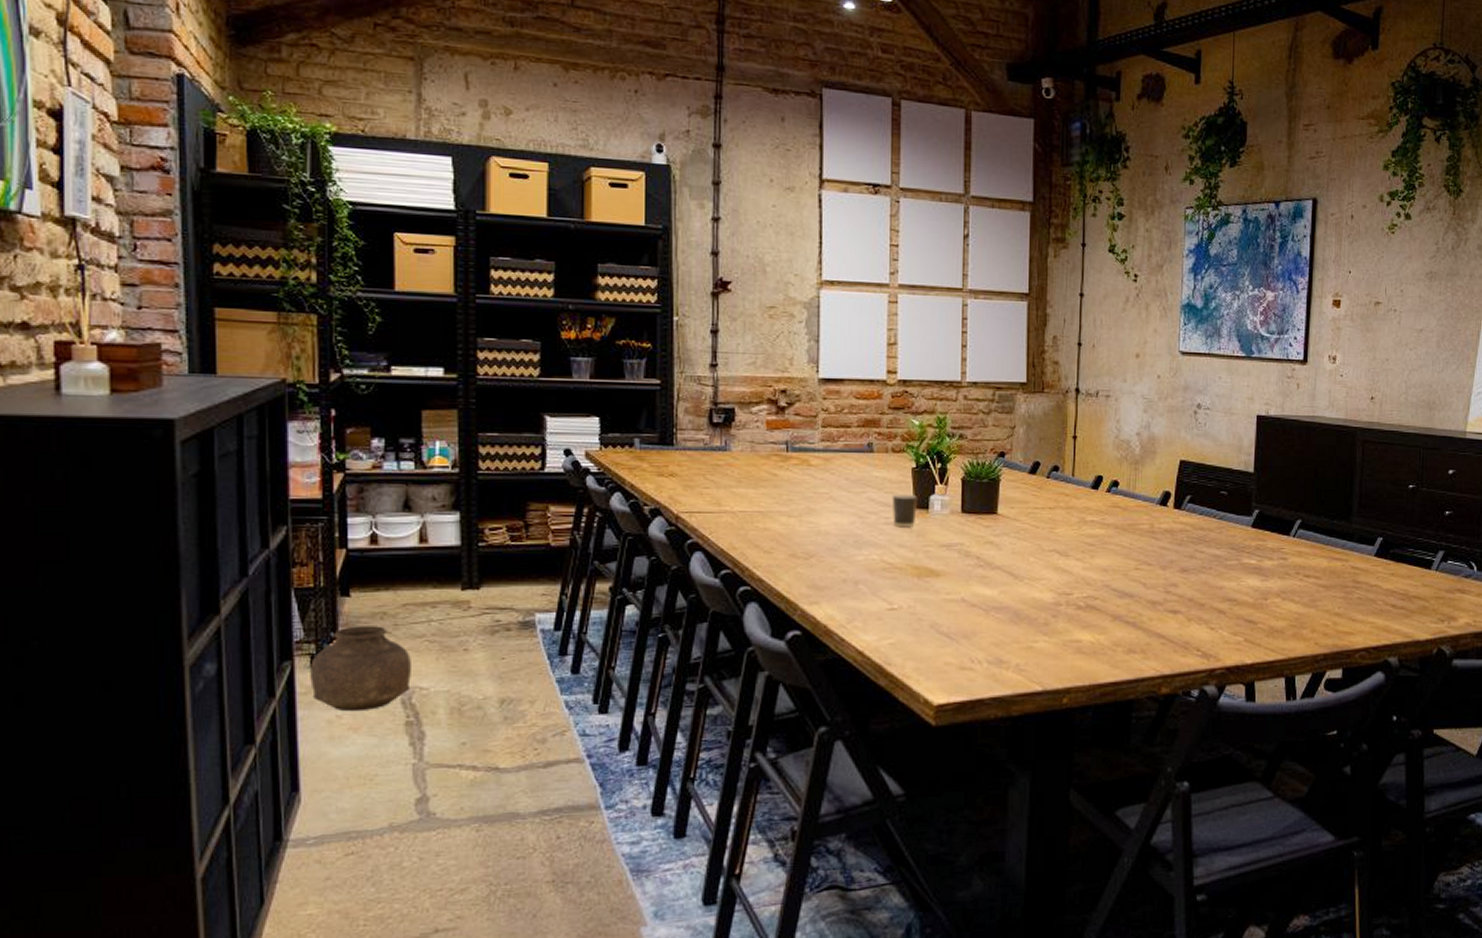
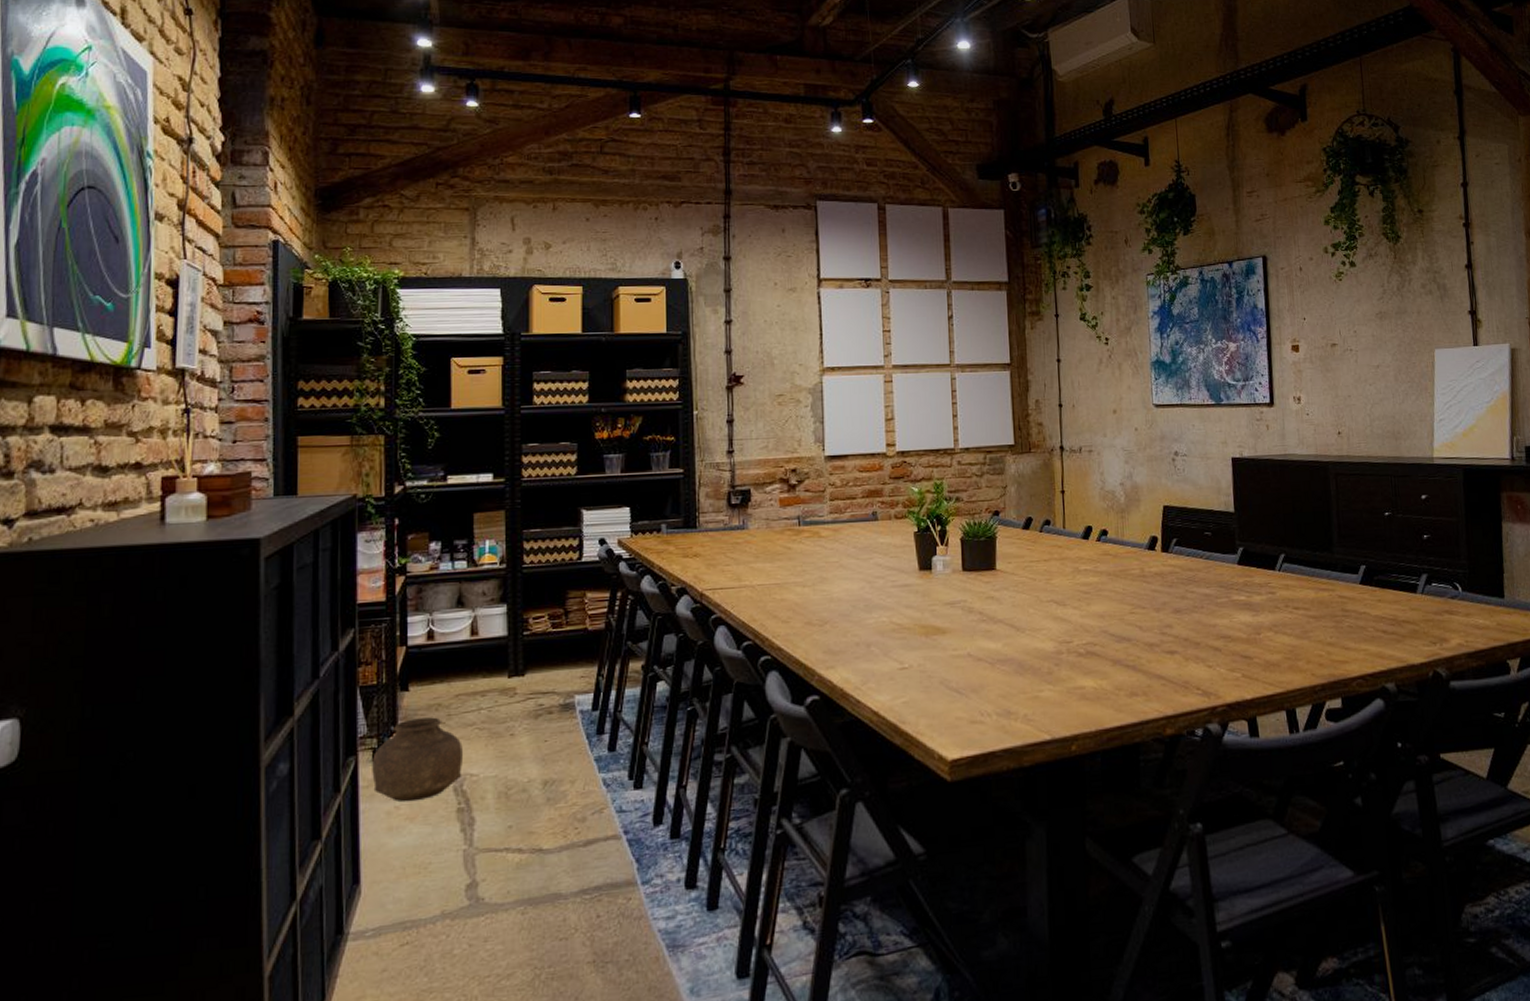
mug: present [891,494,917,526] -> none [897,557,921,588]

